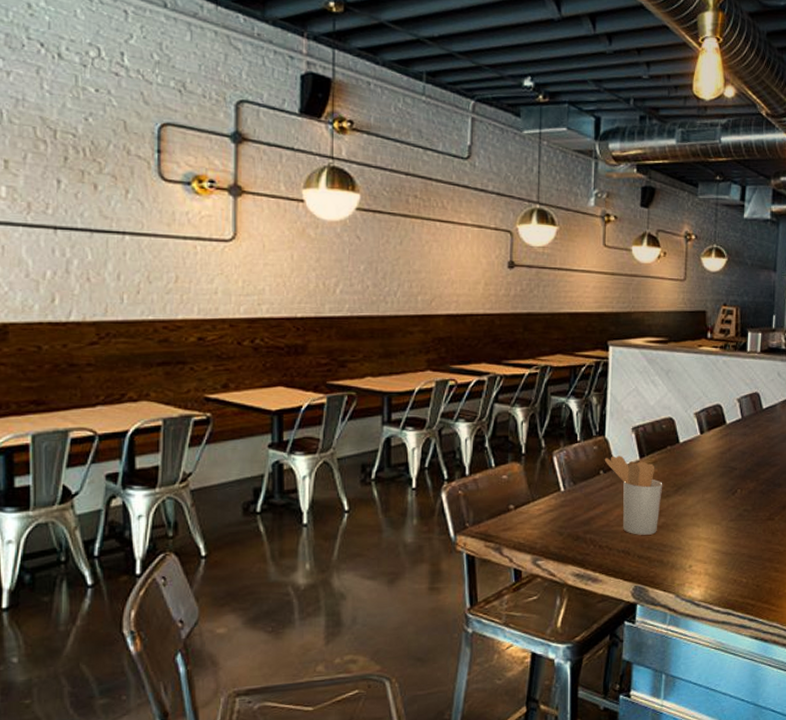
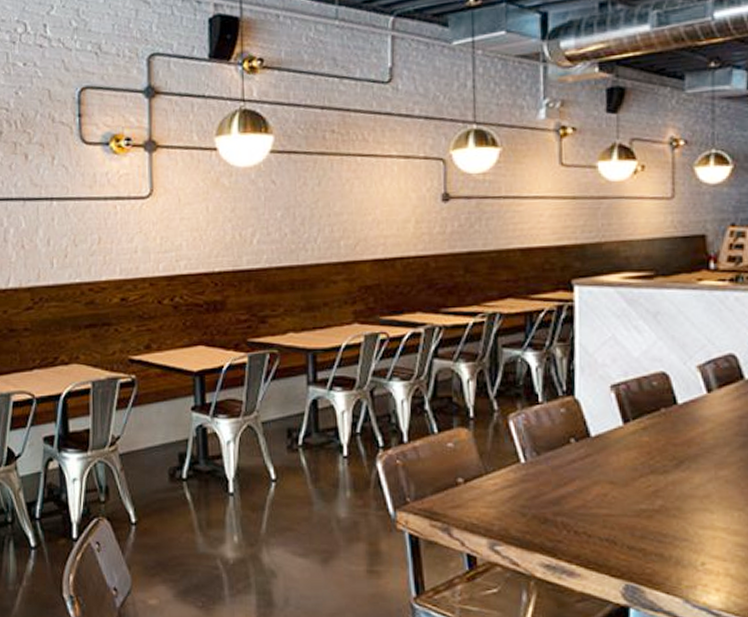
utensil holder: present [604,455,663,535] -> none [575,420,658,520]

